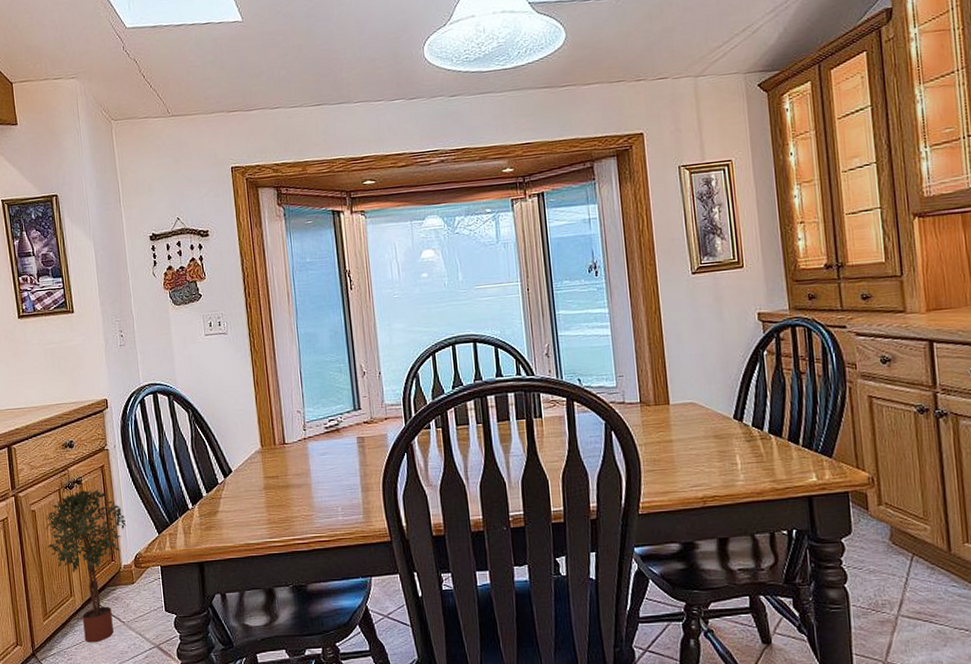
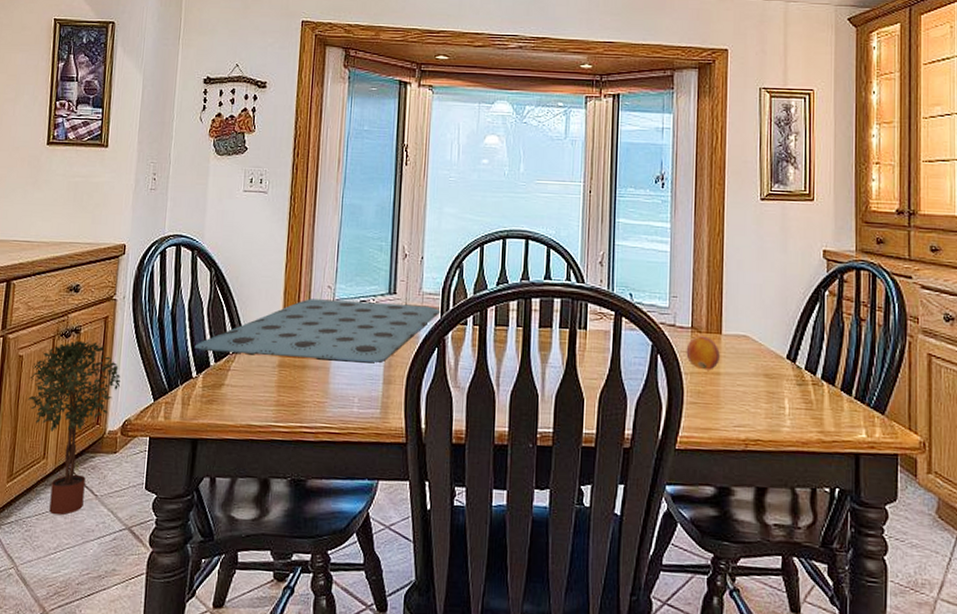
placemat: none [186,416,404,485] -> present [194,299,441,363]
fruit: none [637,408,671,440] -> present [686,336,720,371]

